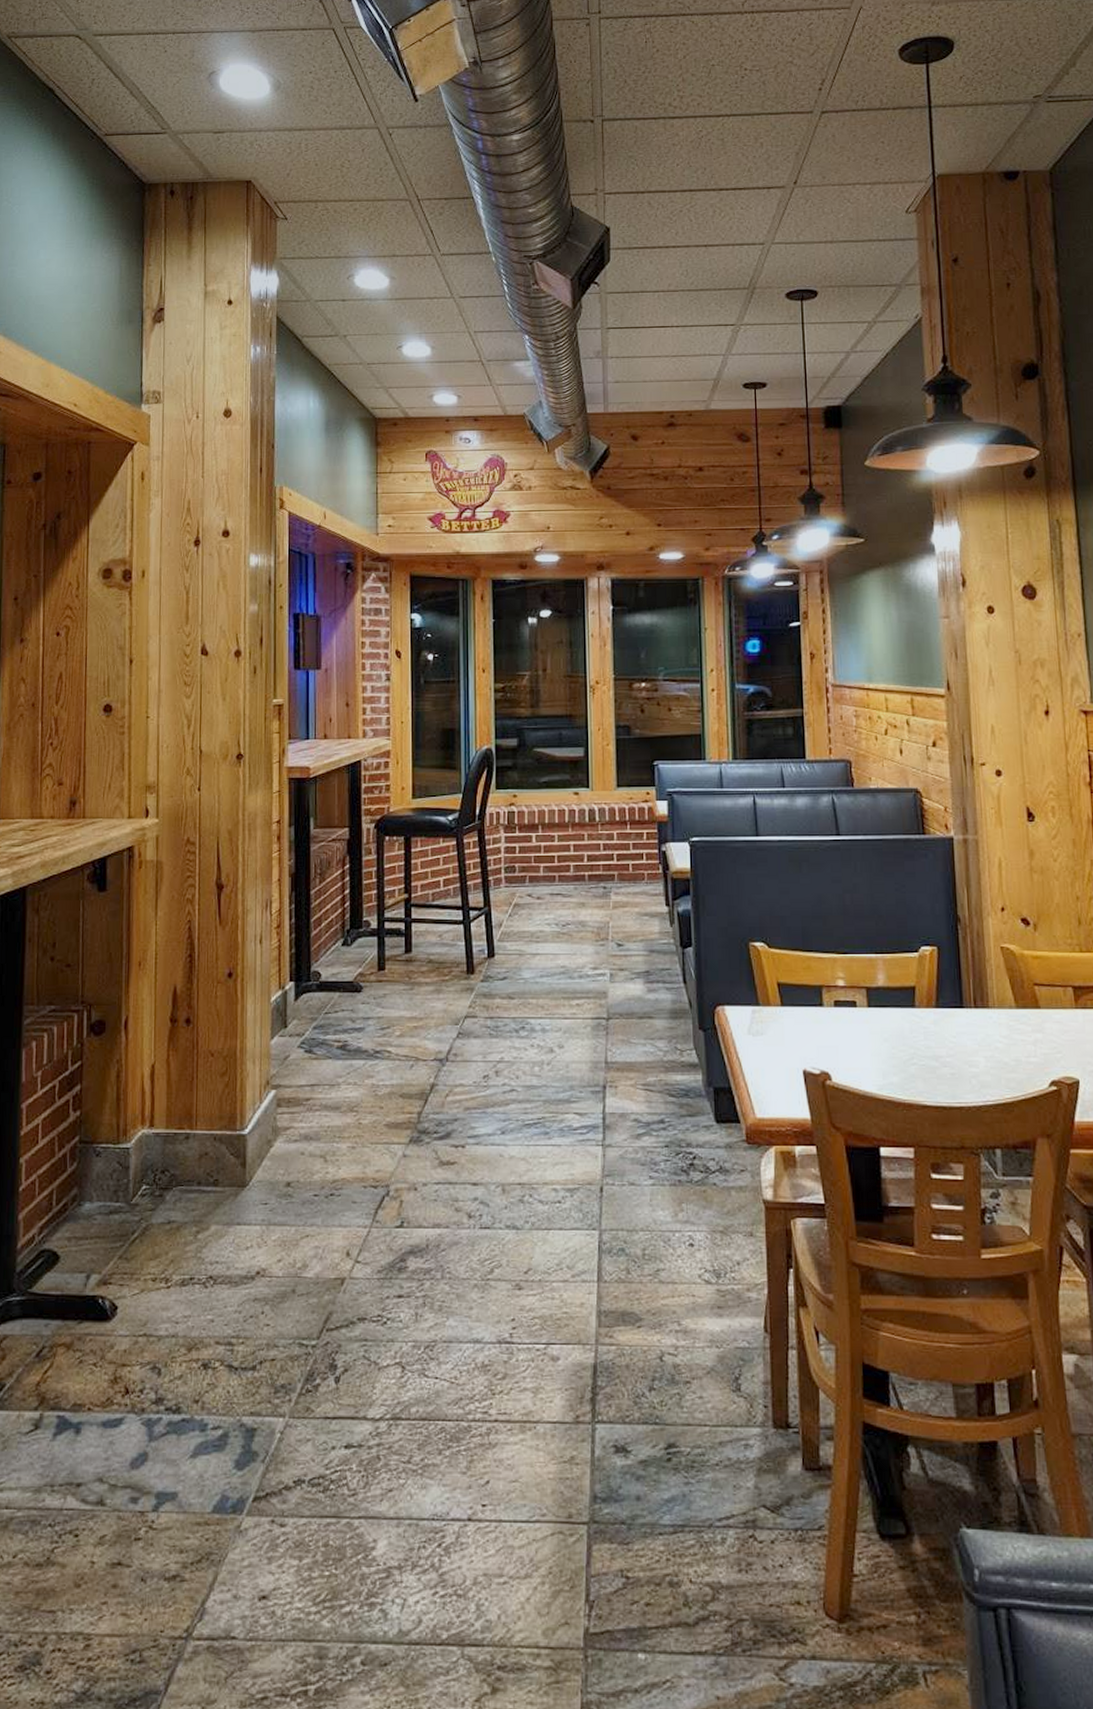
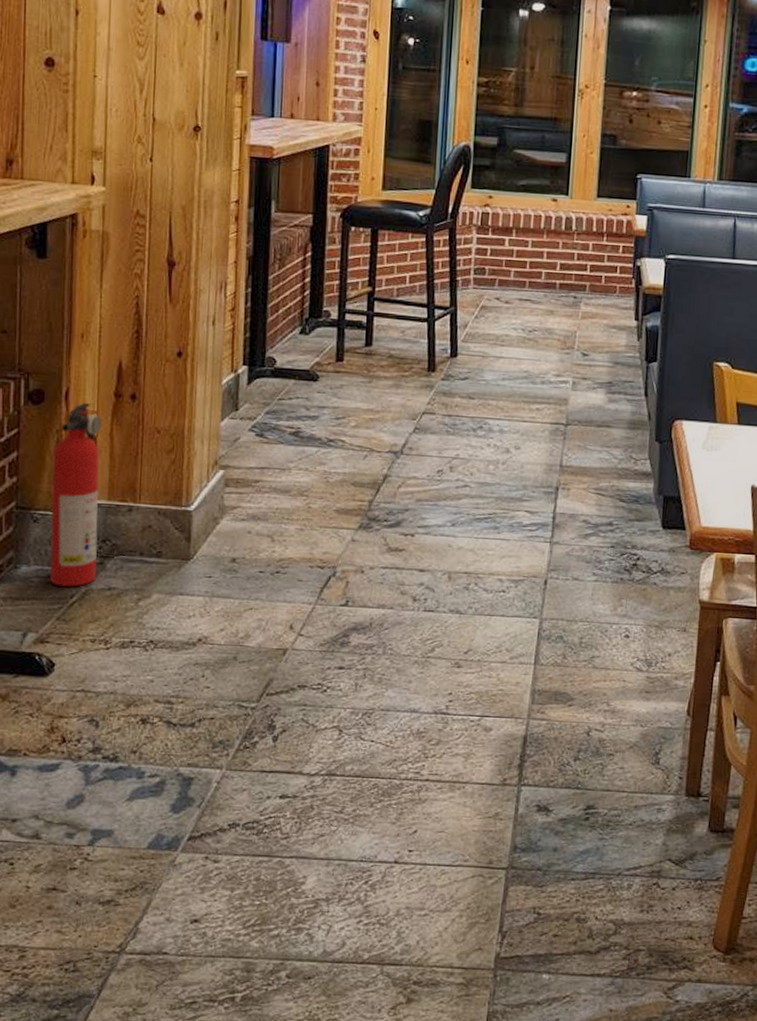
fire extinguisher: none [112,1031,159,1222] -> present [50,403,102,587]

